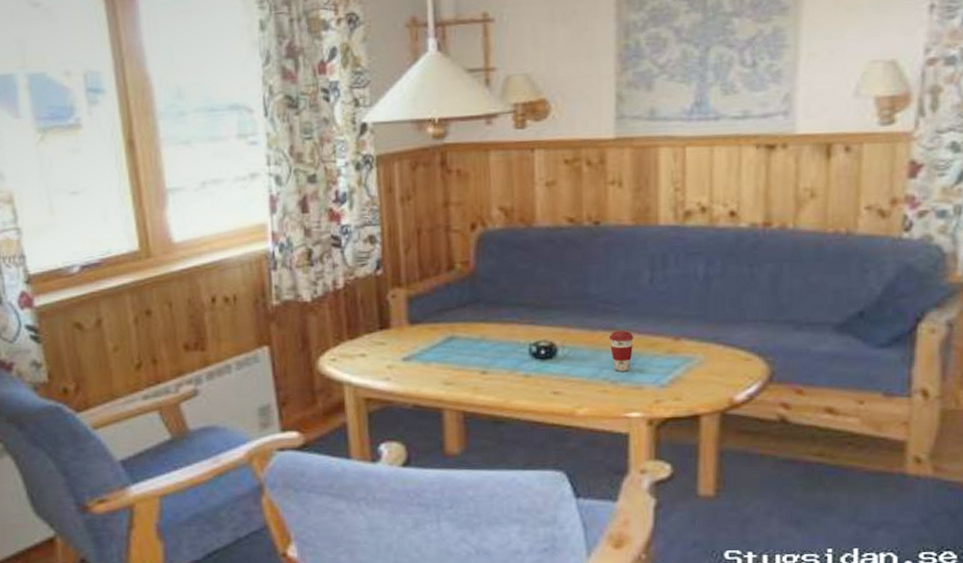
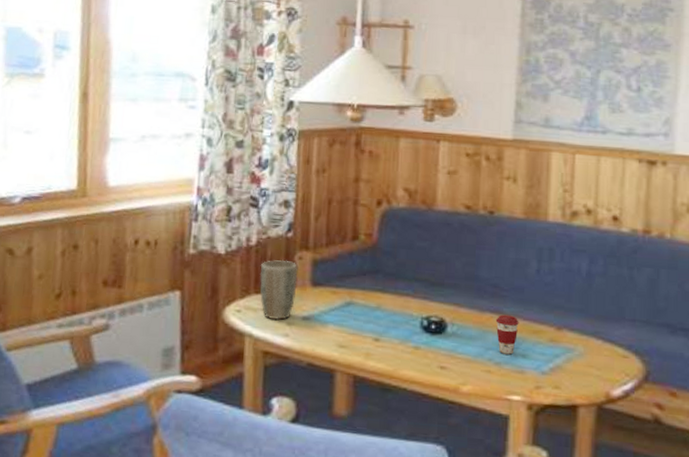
plant pot: none [351,300,393,365] -> present [259,259,298,320]

